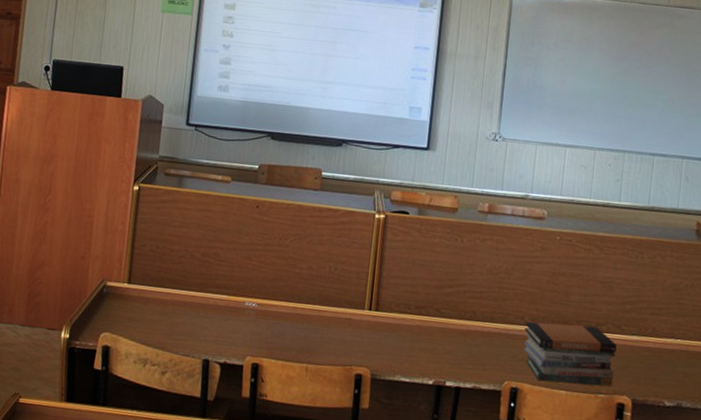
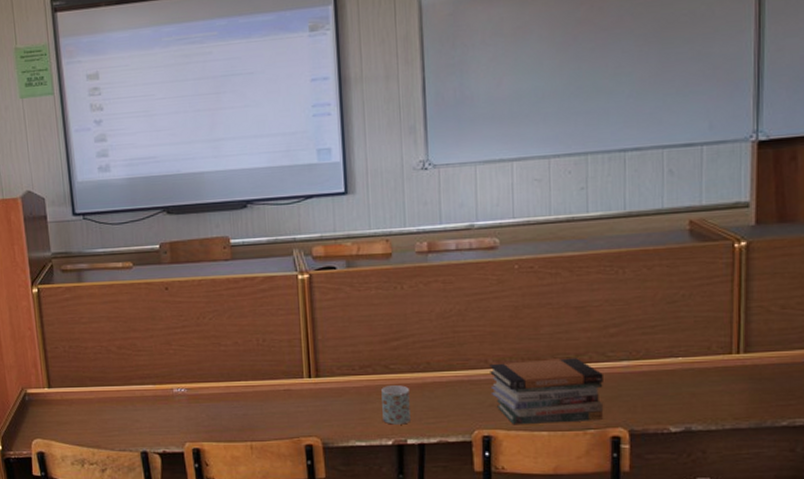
mug: none [428,328,454,367] -> present [381,385,411,425]

